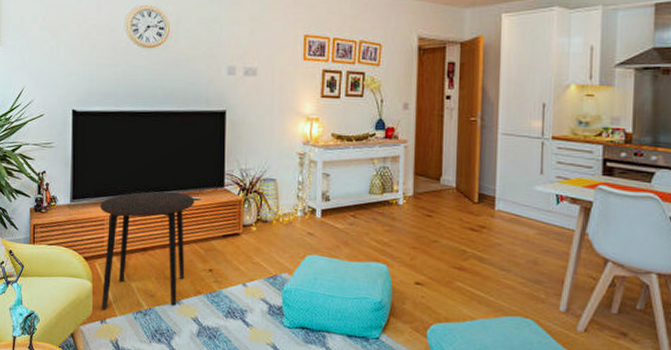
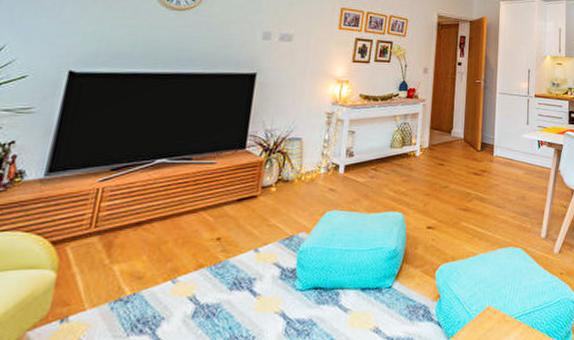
side table: present [99,191,195,310] -> none [64,156,210,304]

